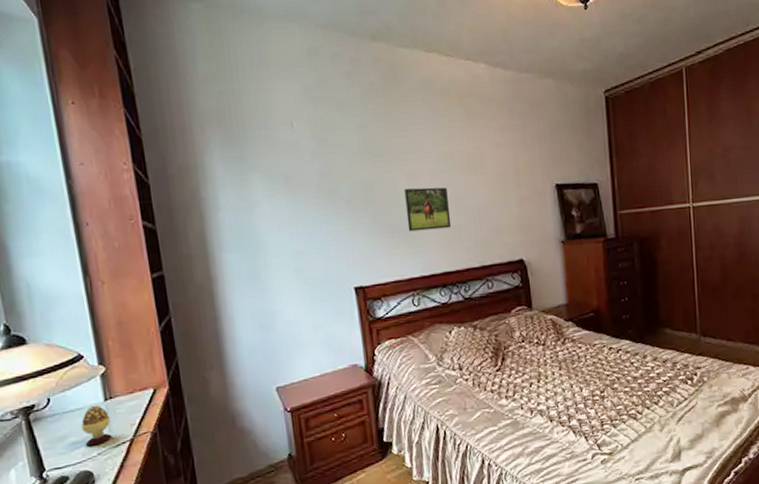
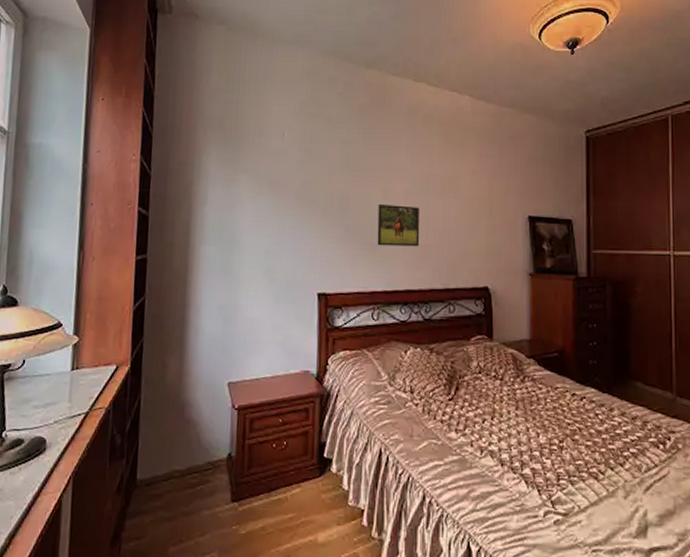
decorative egg: present [80,405,112,446] -> none [45,373,74,413]

